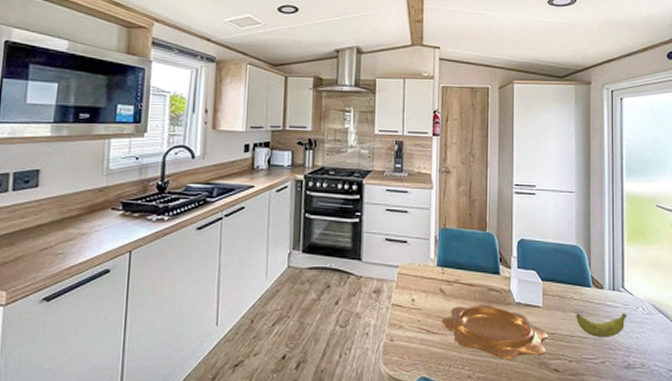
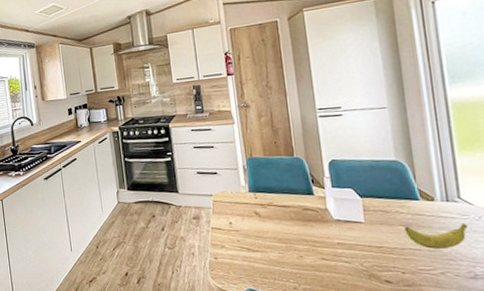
decorative bowl: present [441,304,549,359] -> none [260,223,376,272]

